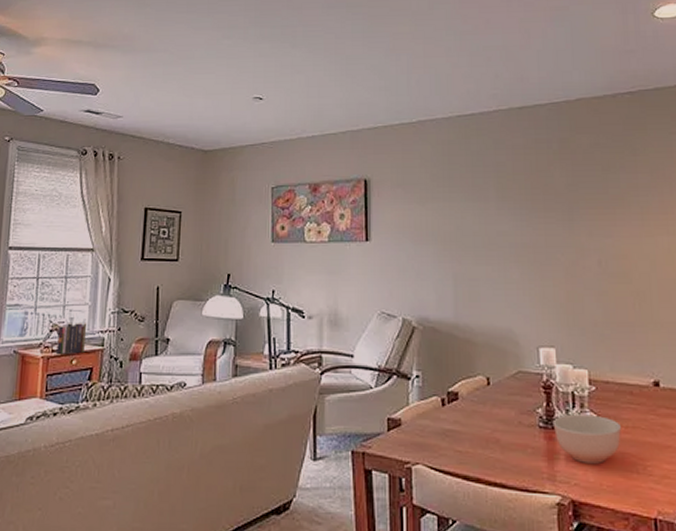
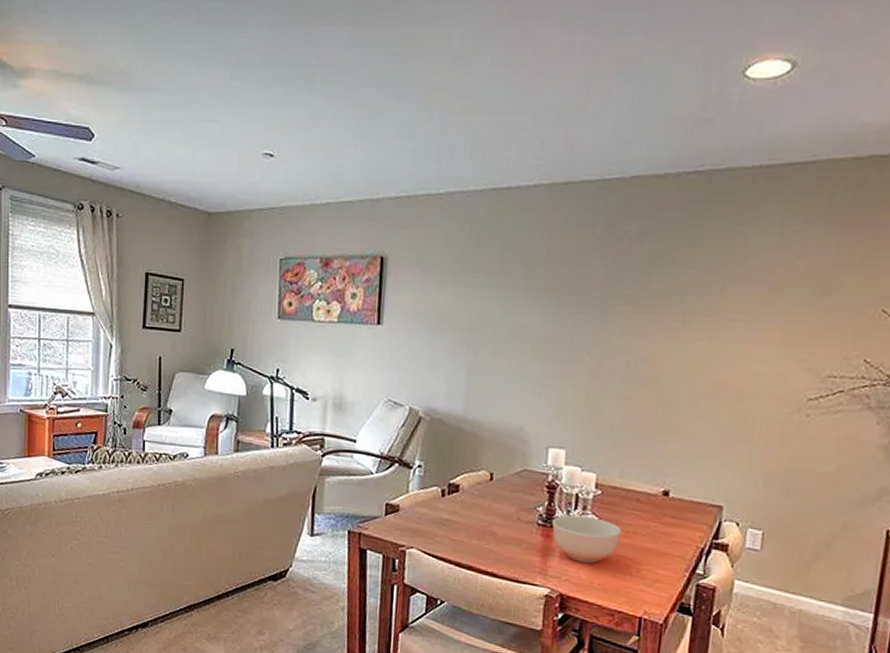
books: present [57,322,88,354] -> none [62,386,91,418]

